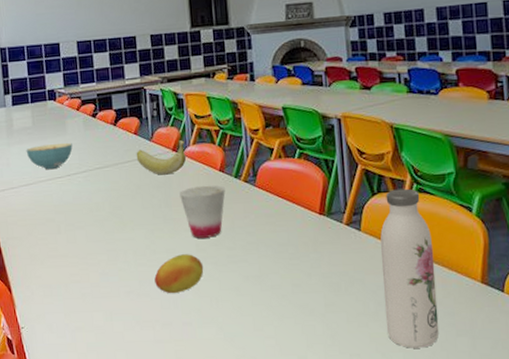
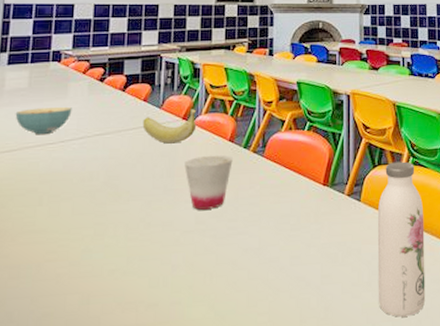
fruit: present [154,254,204,293] -> none [145,227,201,270]

